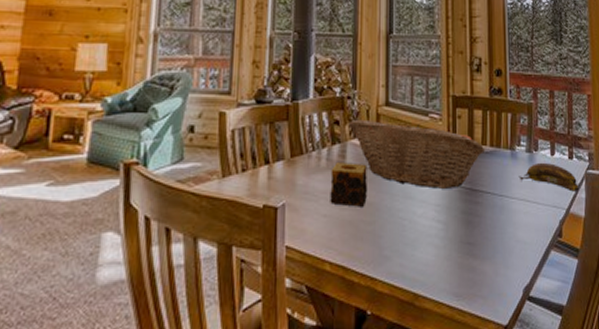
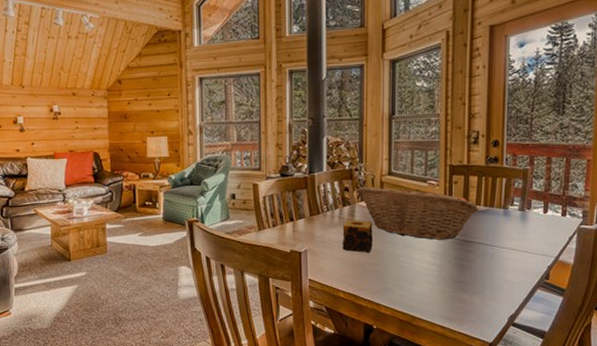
banana: present [518,162,579,192] -> none [510,219,570,243]

